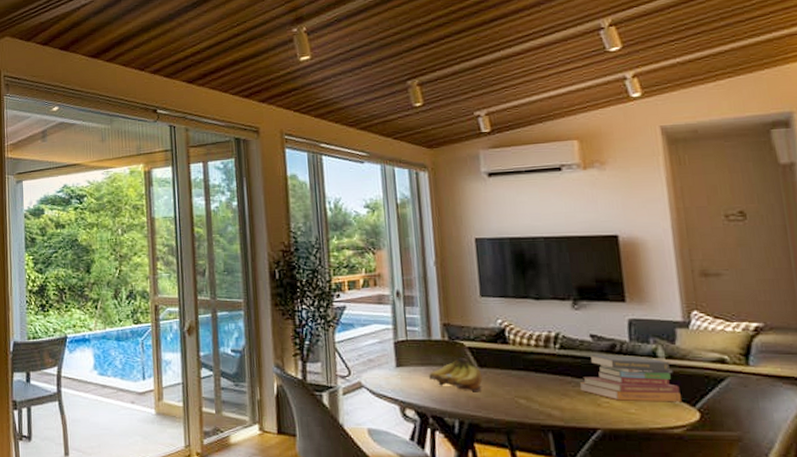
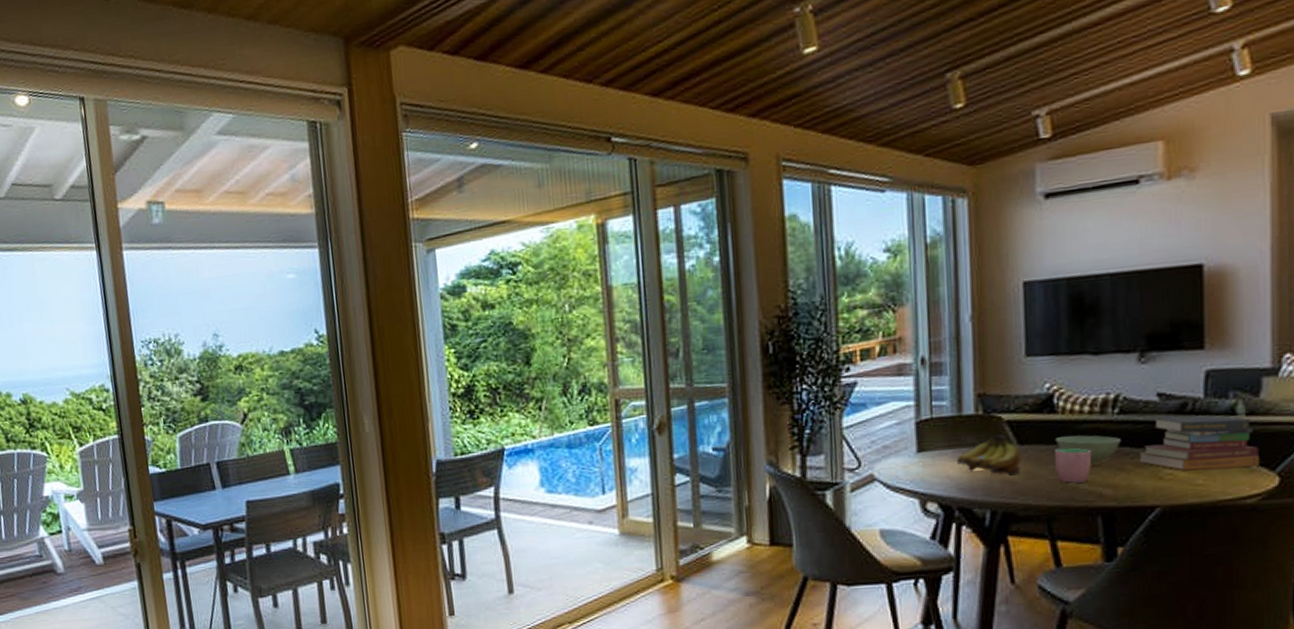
bowl: none [508,364,564,390] -> present [1055,435,1122,466]
cup: none [508,373,541,403] -> present [1053,447,1092,484]

